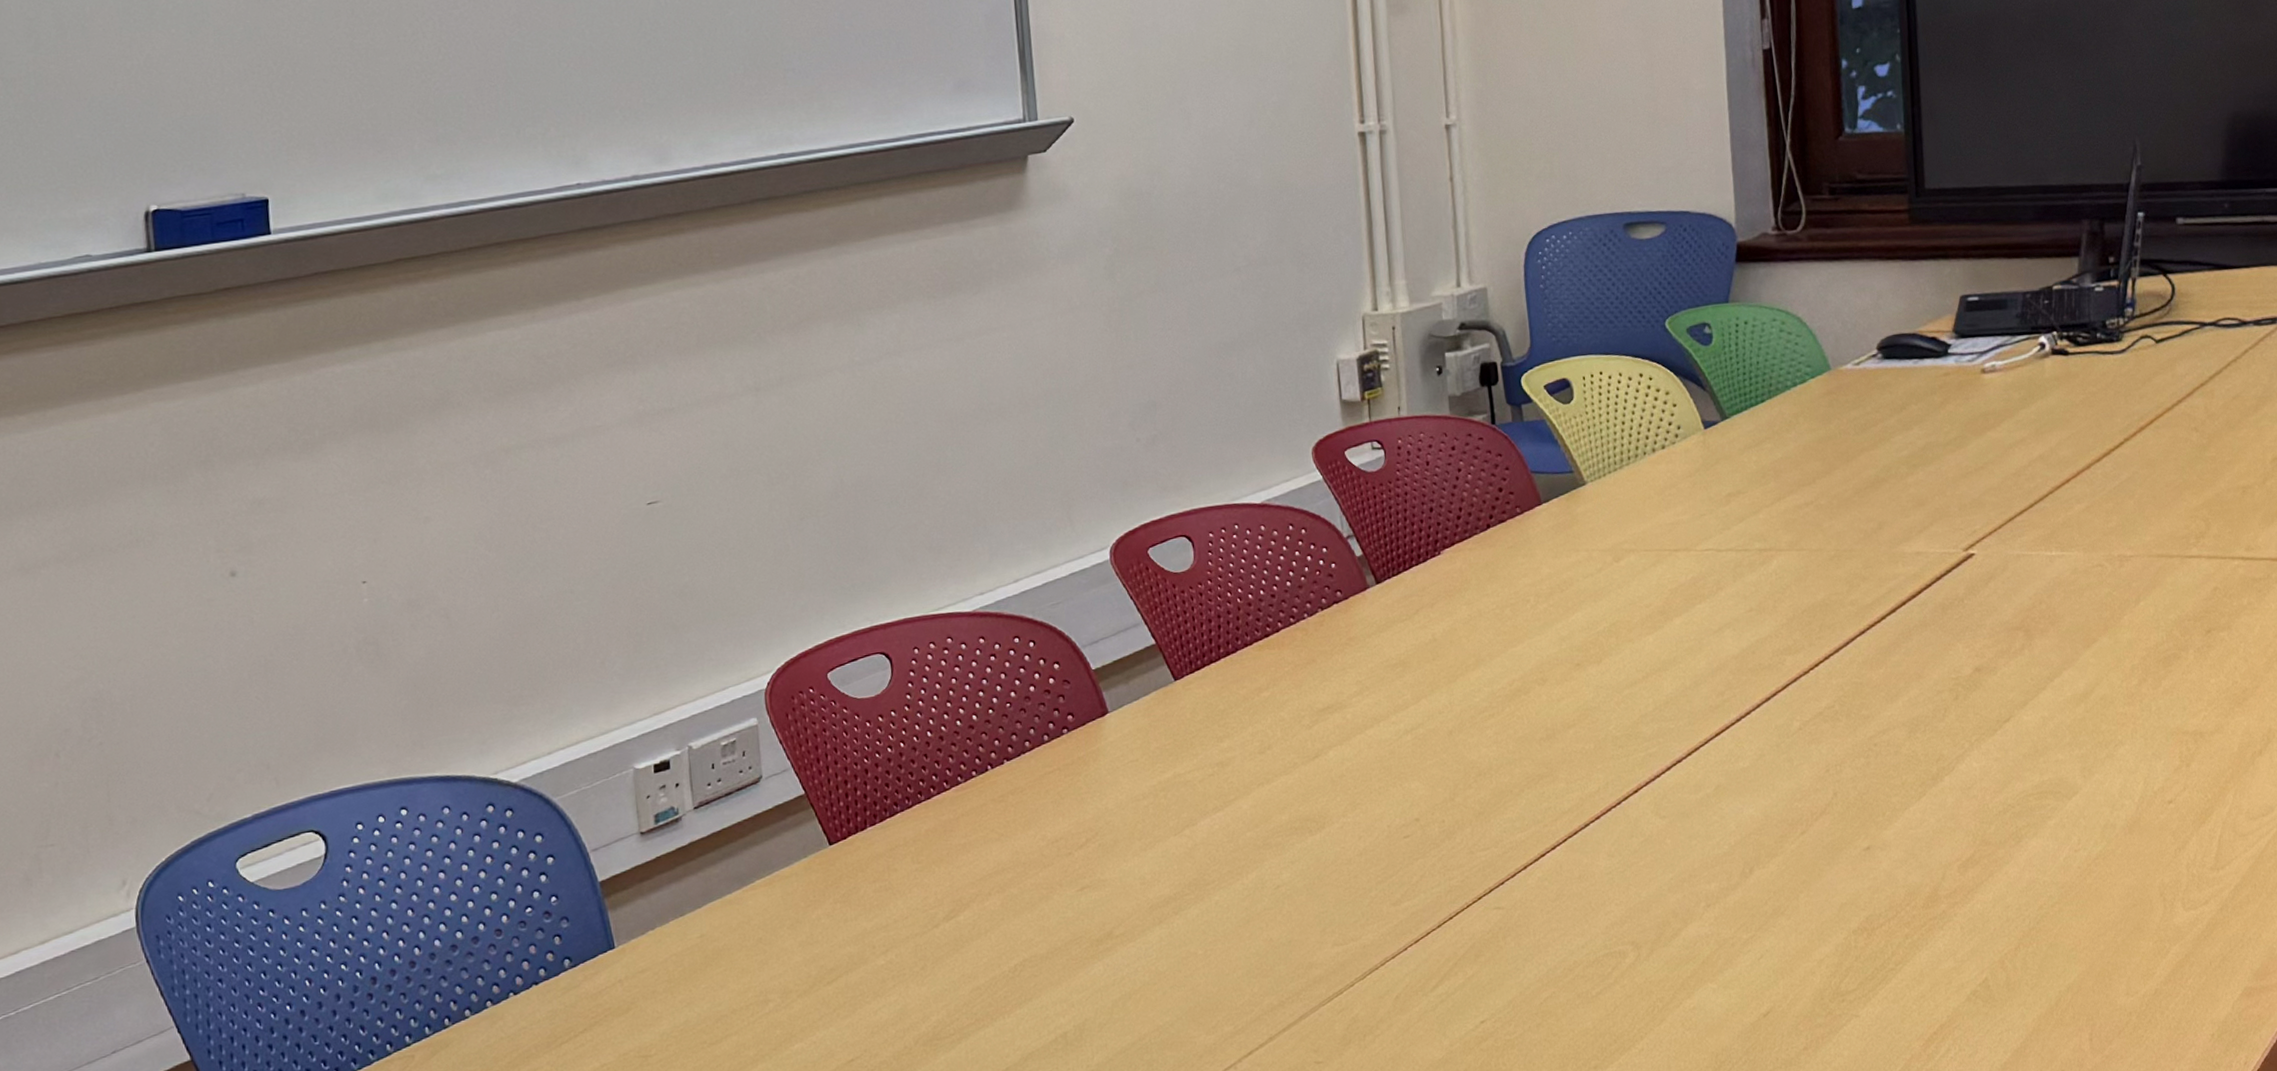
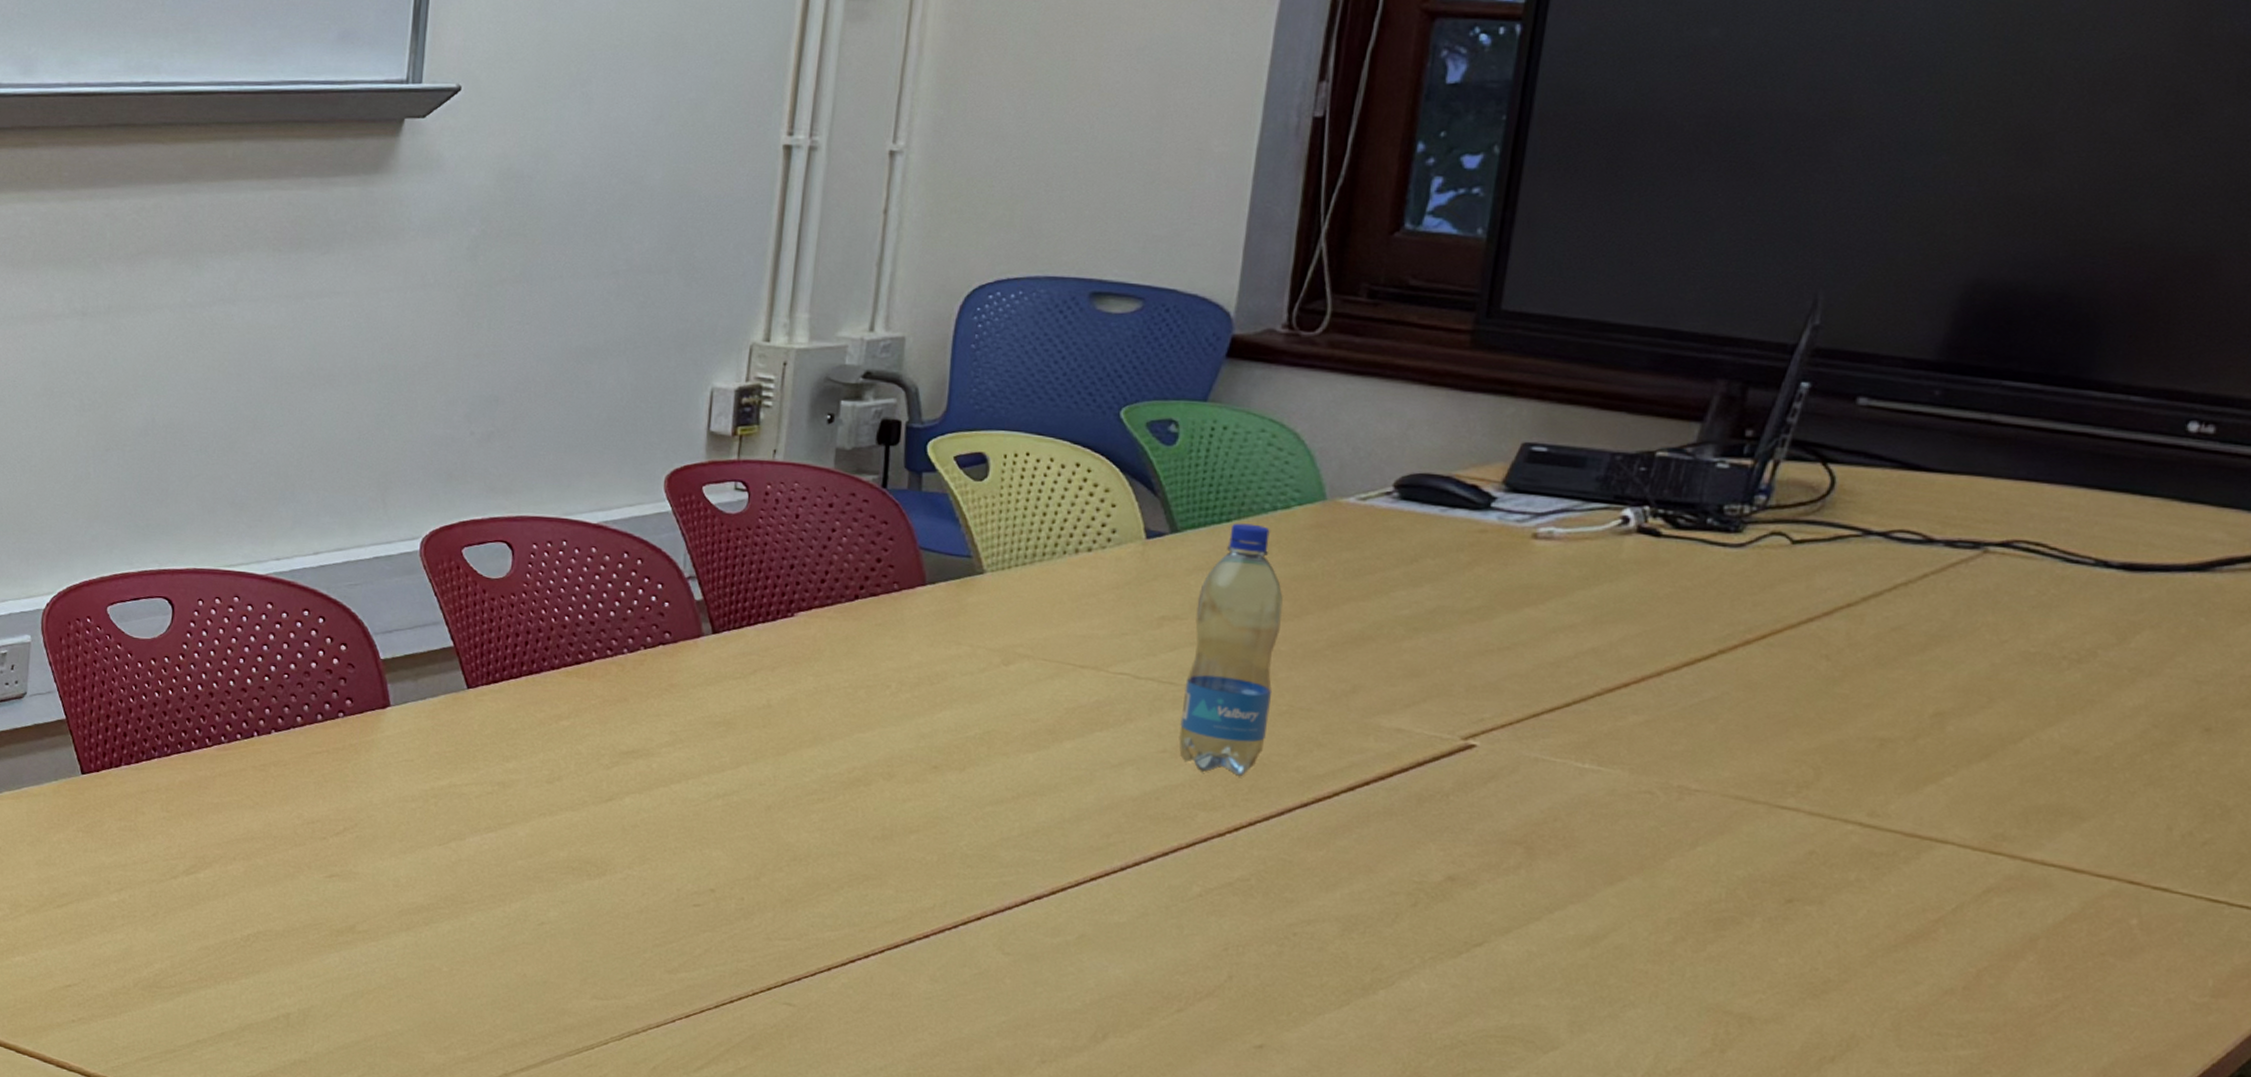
bottle: none [1752,400,1824,621] -> present [1179,523,1284,776]

